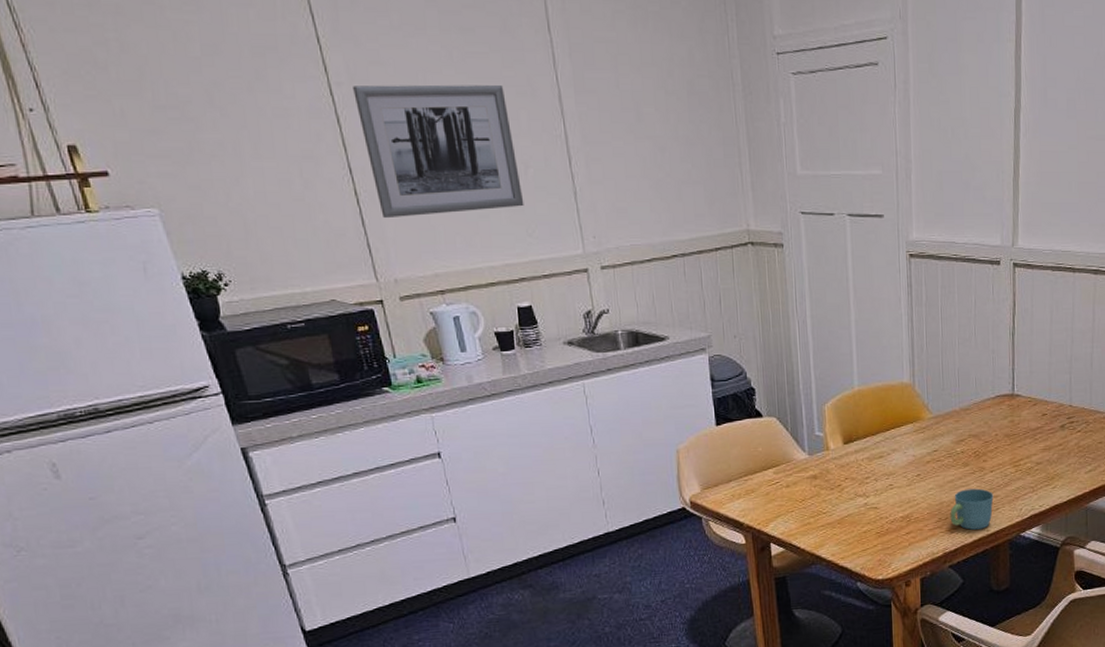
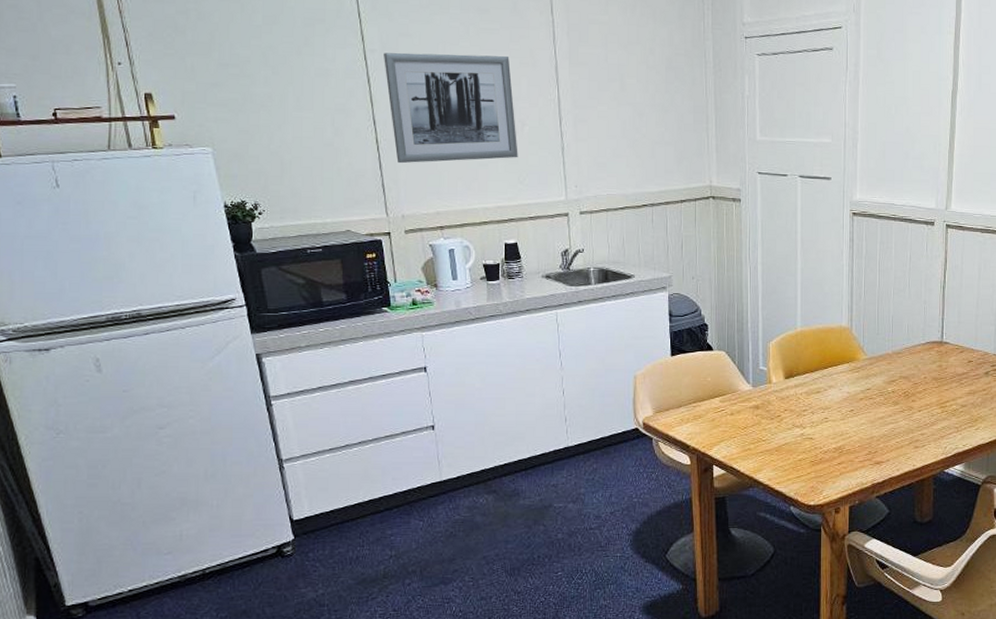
mug: present [950,488,994,530] -> none [879,426,920,464]

